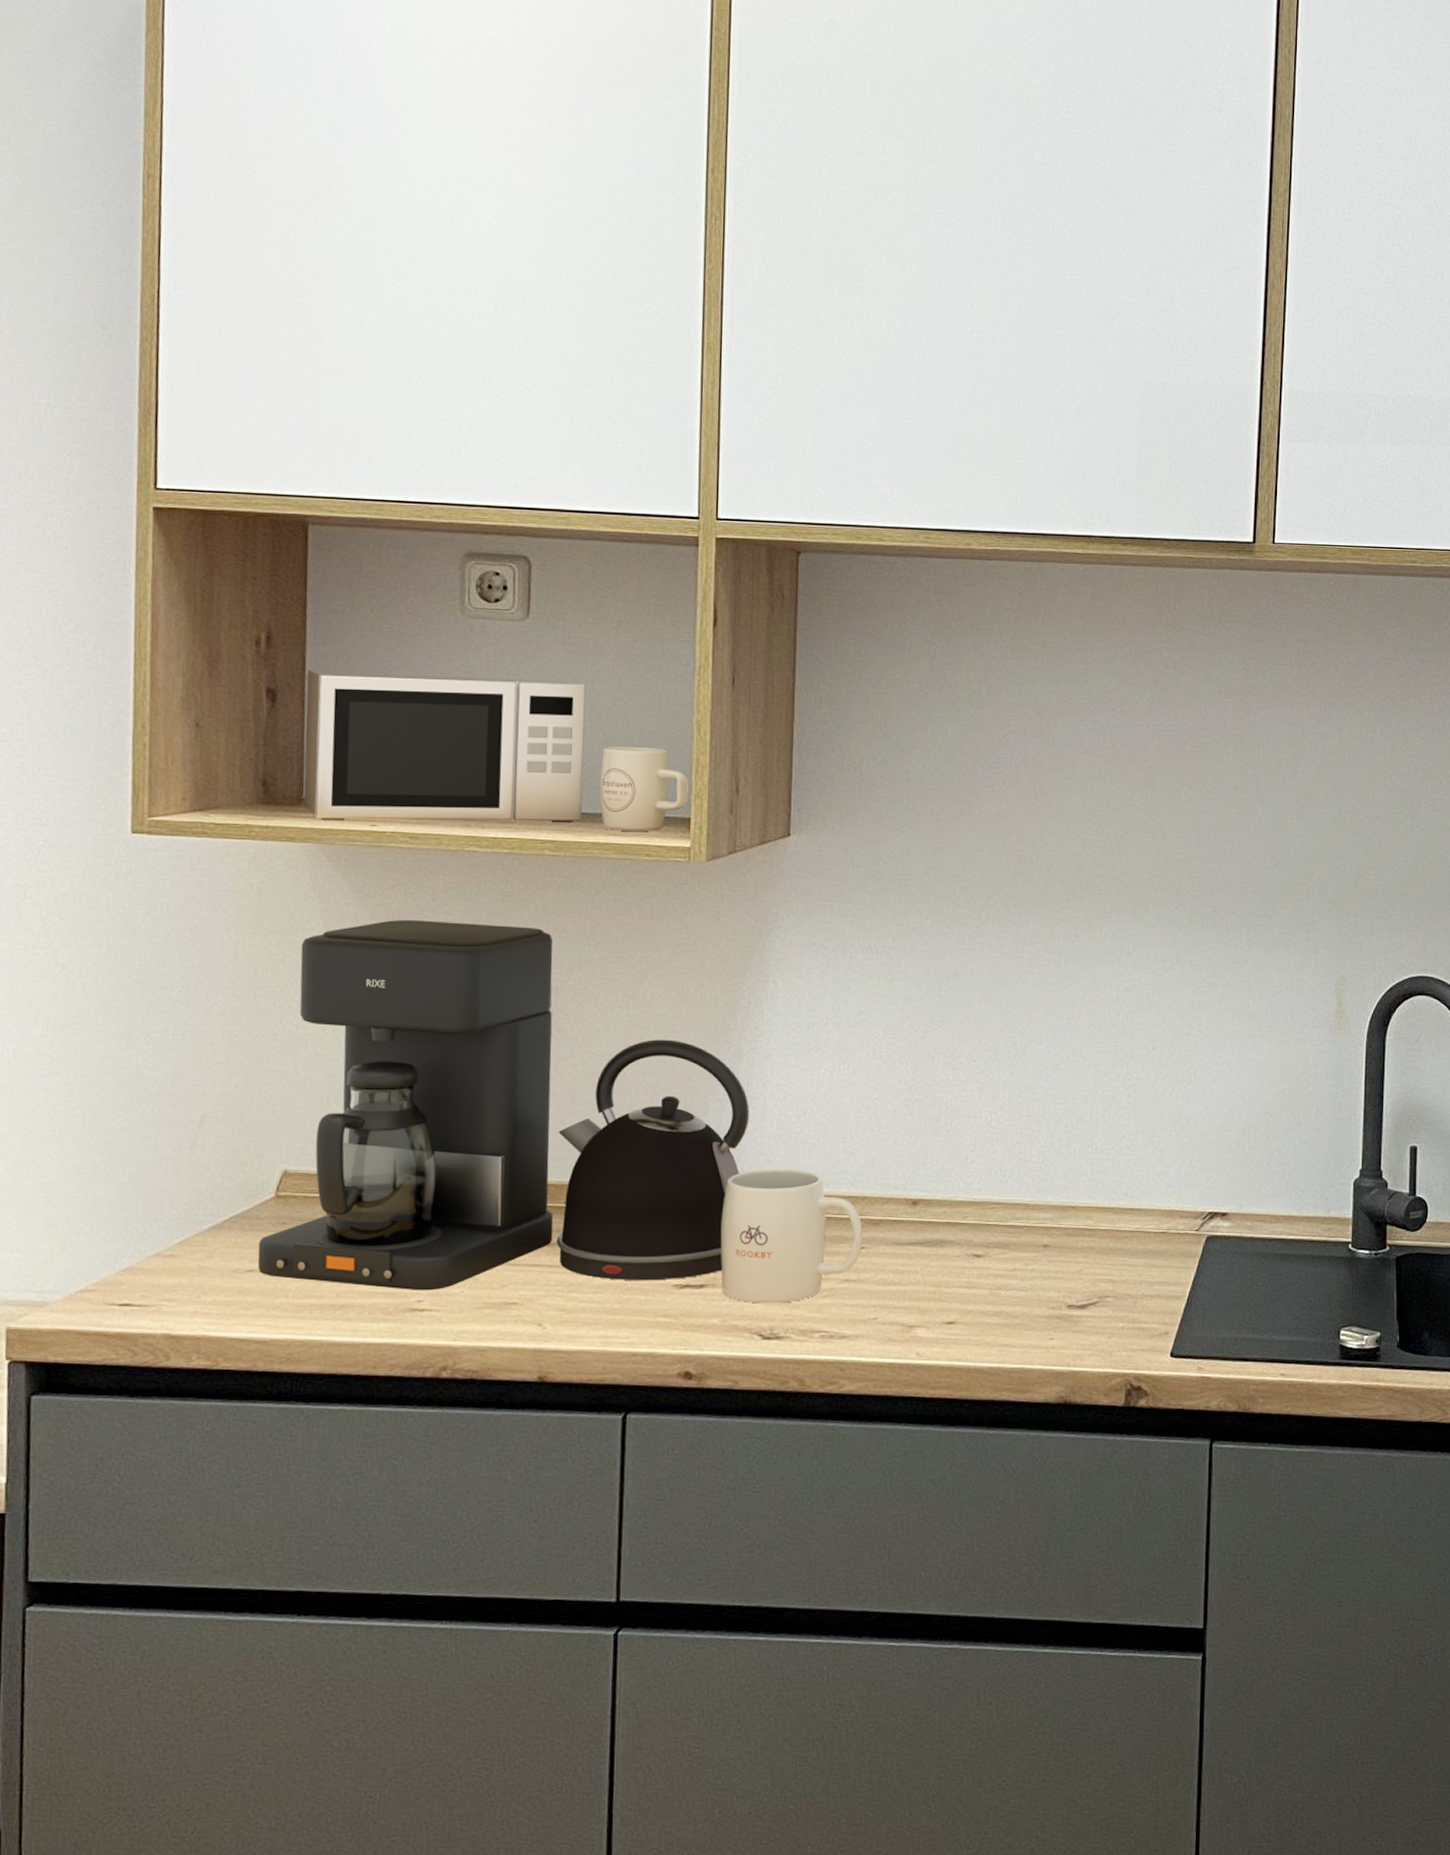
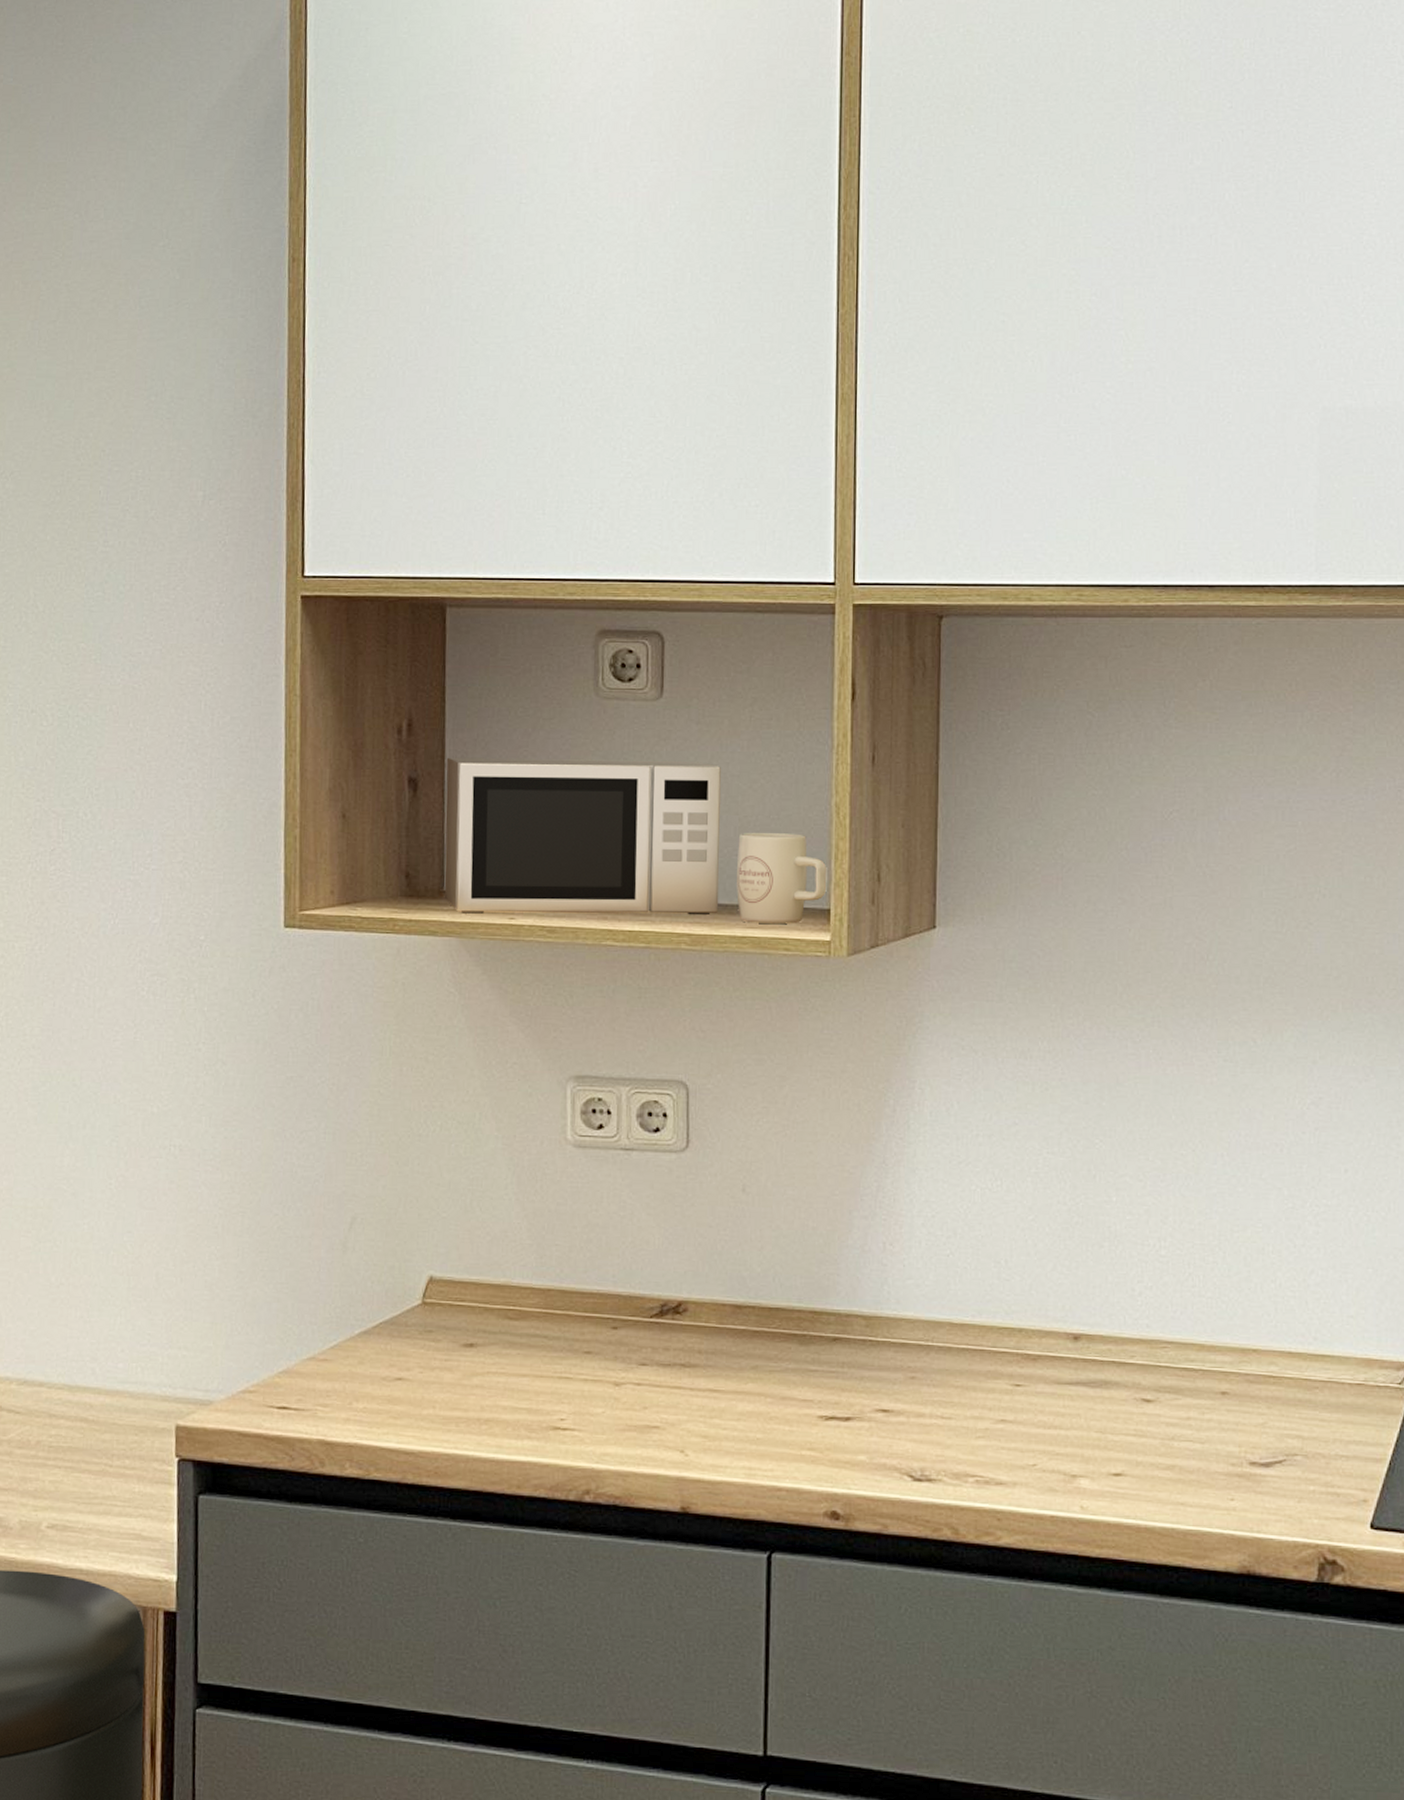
coffee maker: present [257,920,554,1291] -> none [406,1018,695,1409]
kettle: present [557,1039,749,1281] -> none [698,1149,896,1410]
mug: present [720,1169,863,1304] -> none [867,1293,1020,1442]

